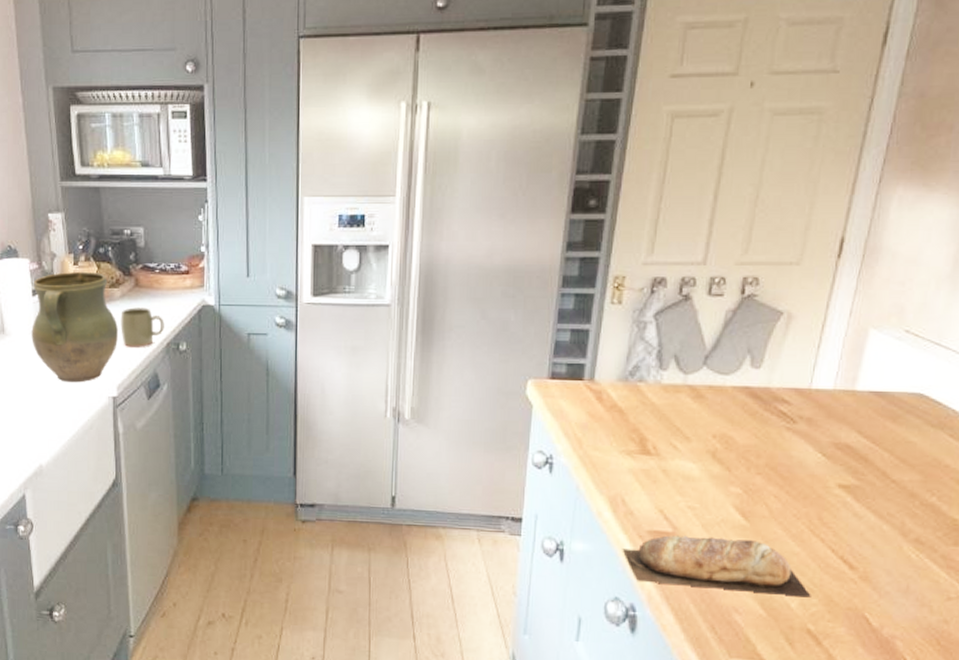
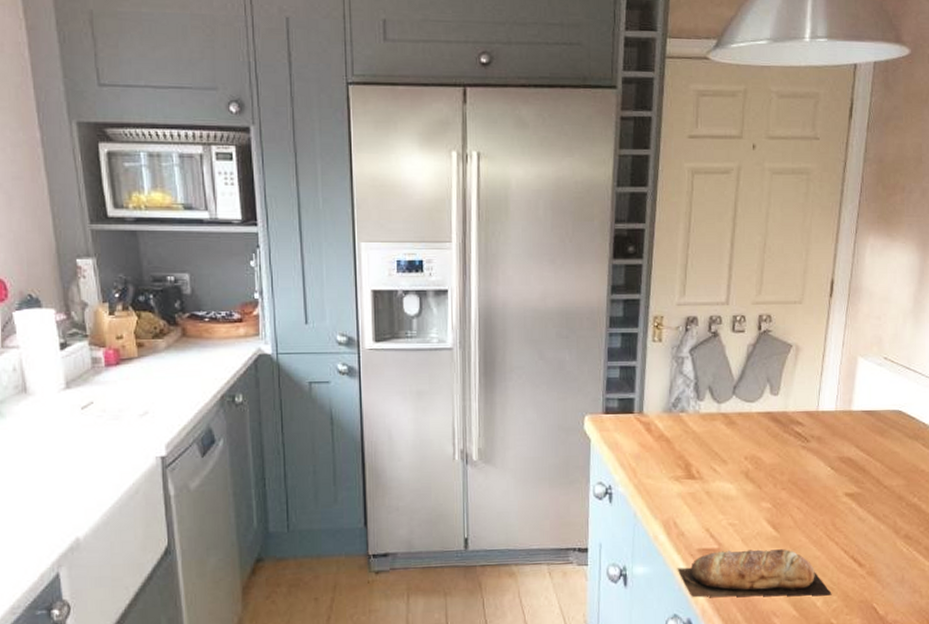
ceramic jug: present [31,271,118,383] -> none [60,321,164,444]
mug: present [120,307,164,347] -> none [166,359,217,402]

